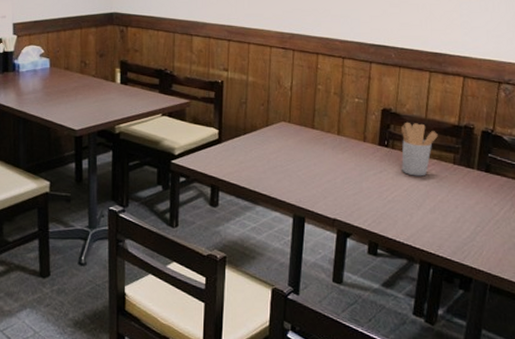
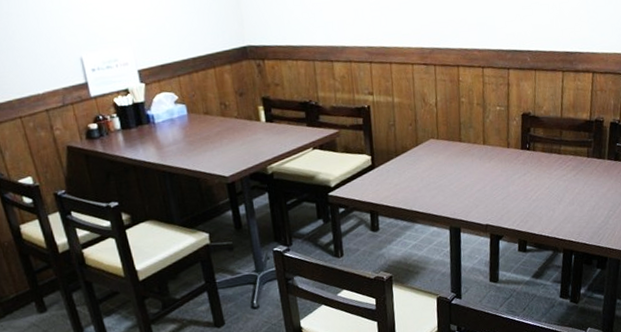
utensil holder: present [401,121,438,176] -> none [540,123,573,174]

